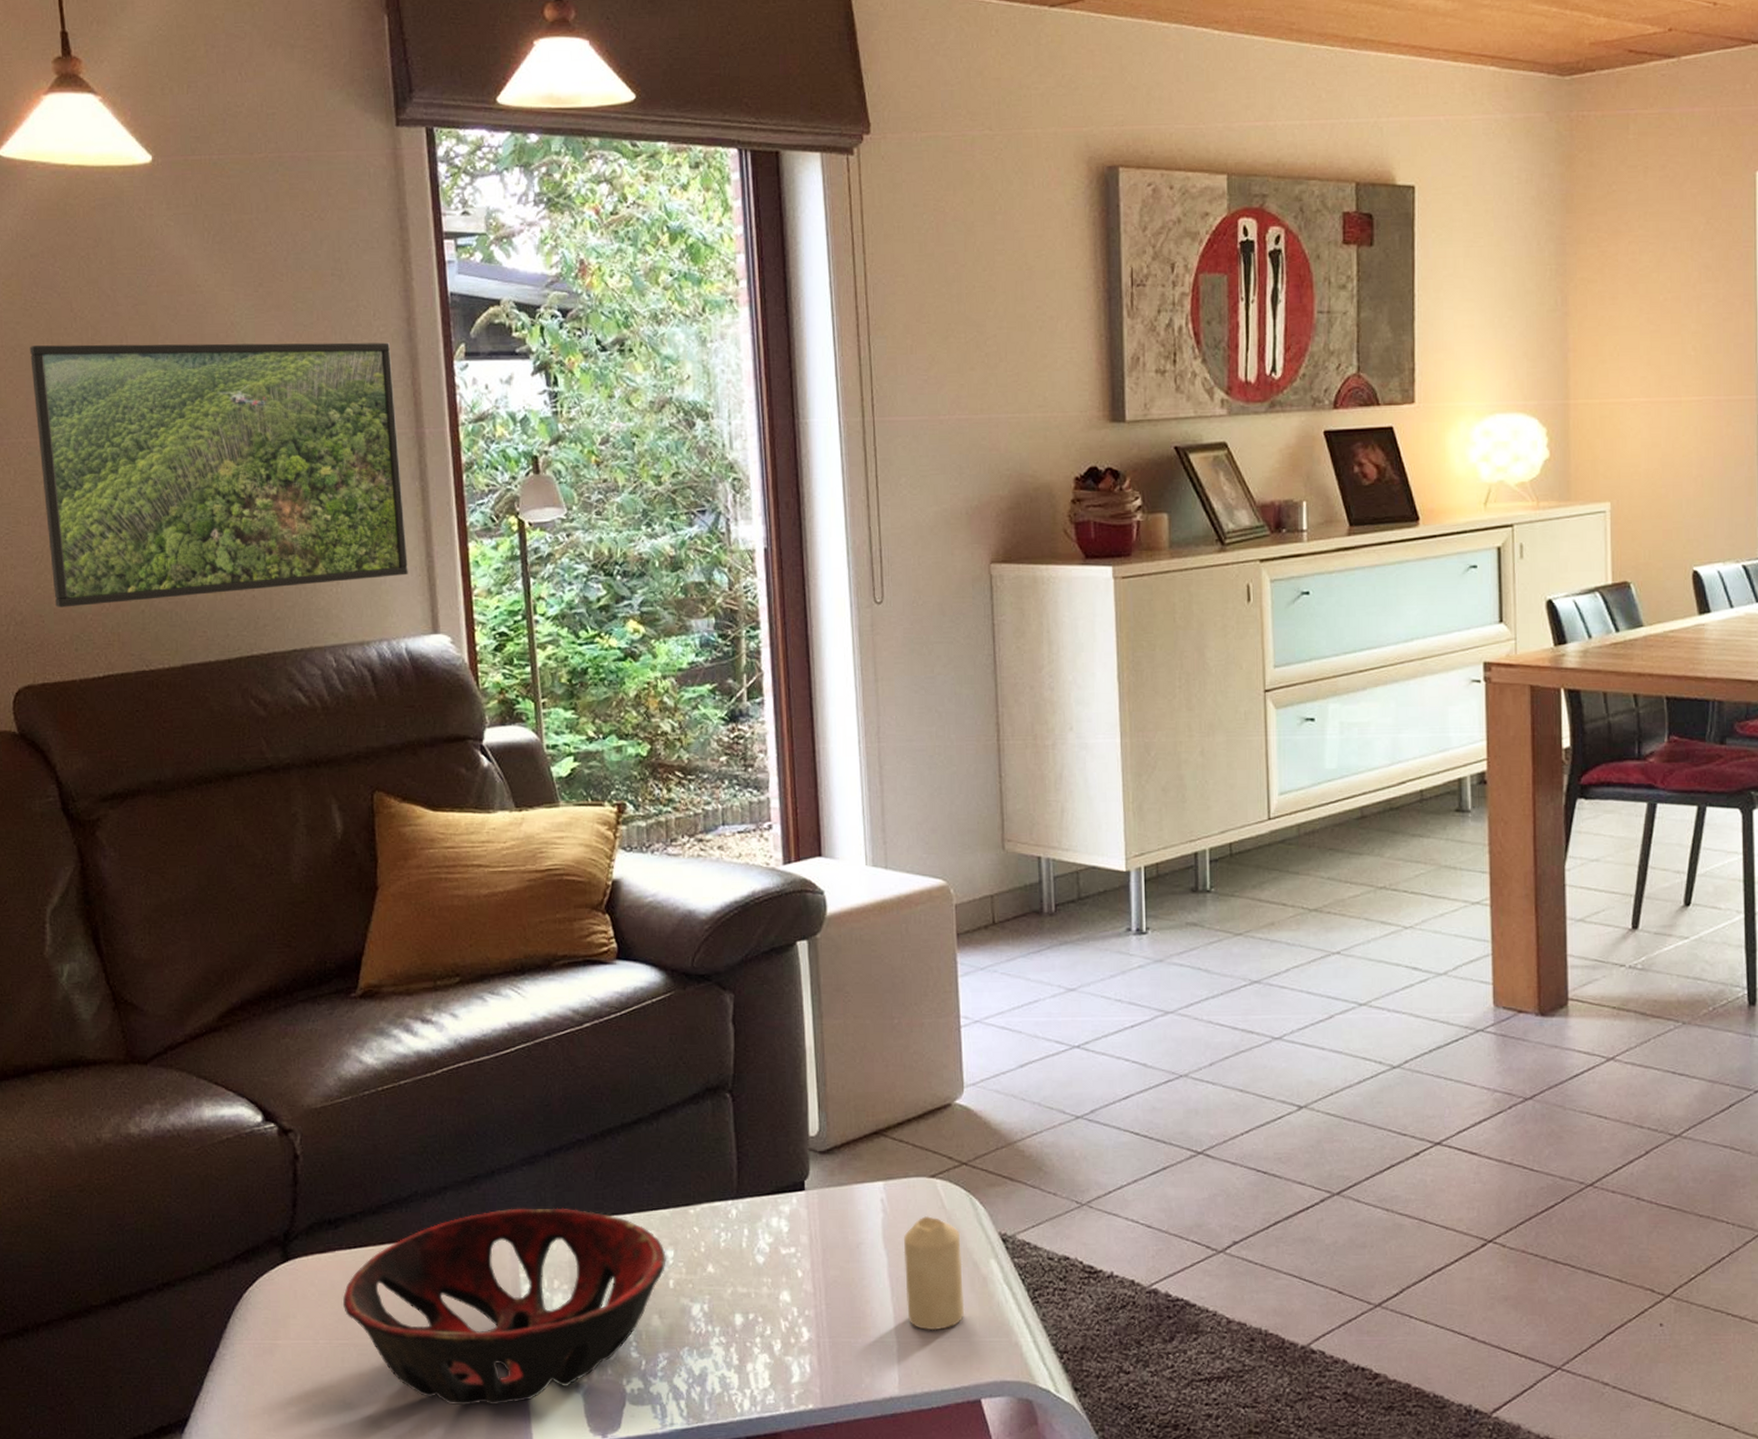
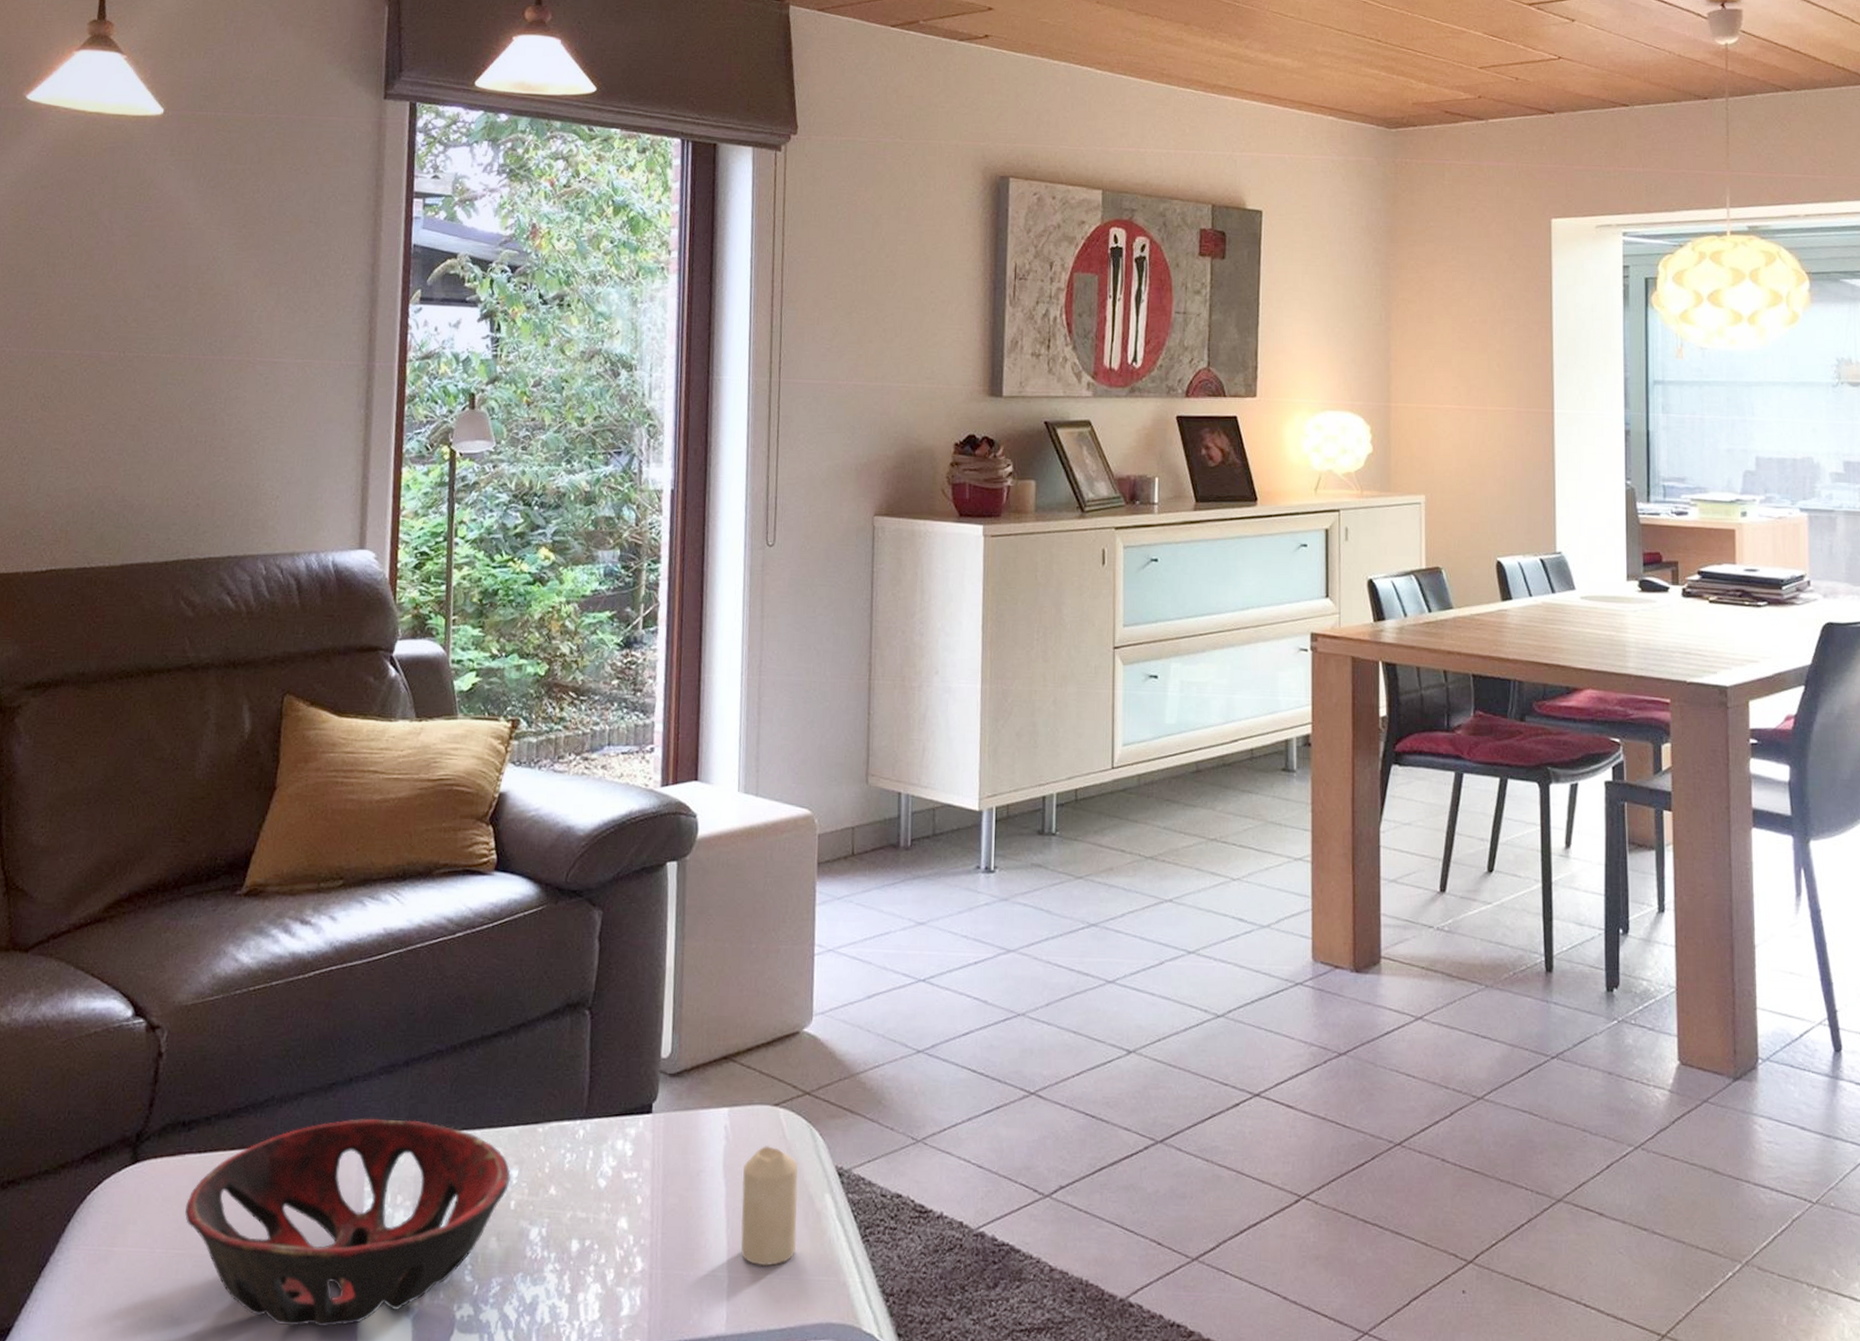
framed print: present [30,342,408,608] -> none [12,266,354,504]

